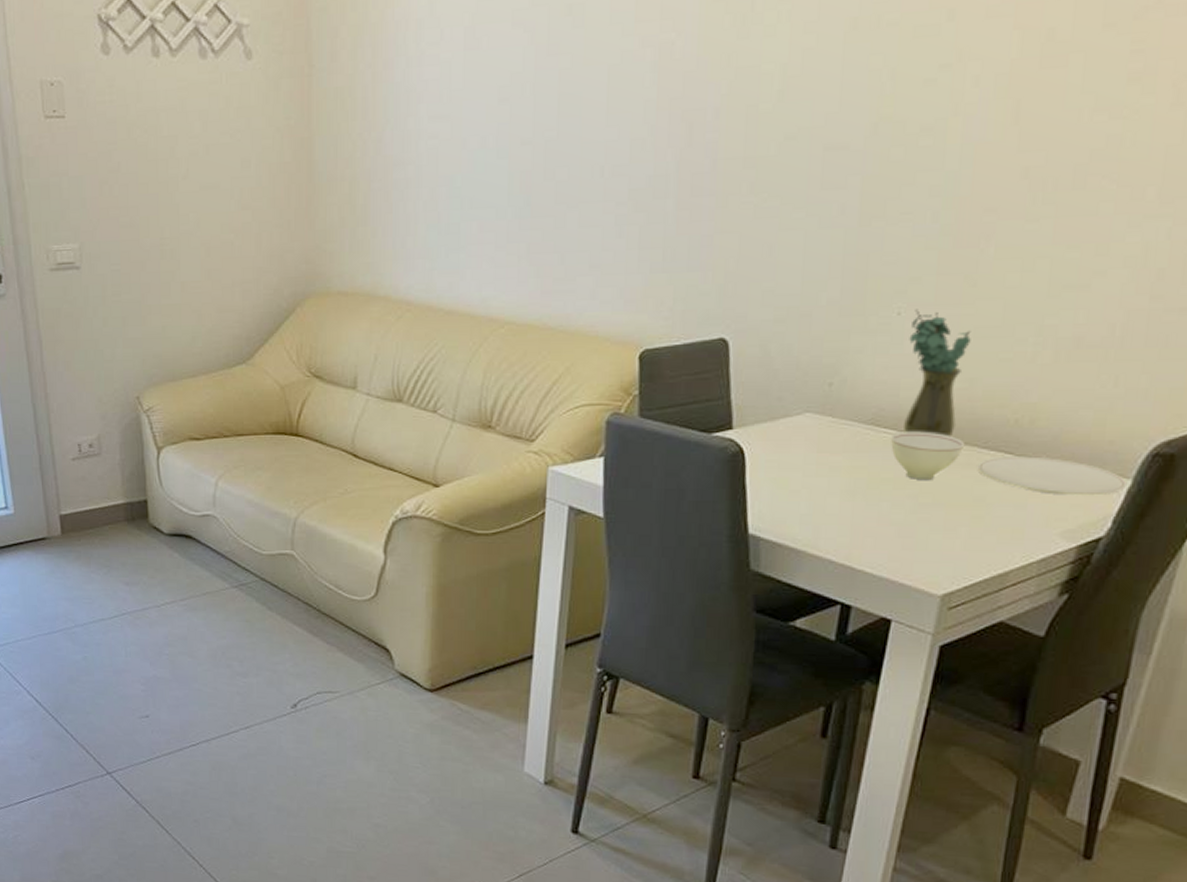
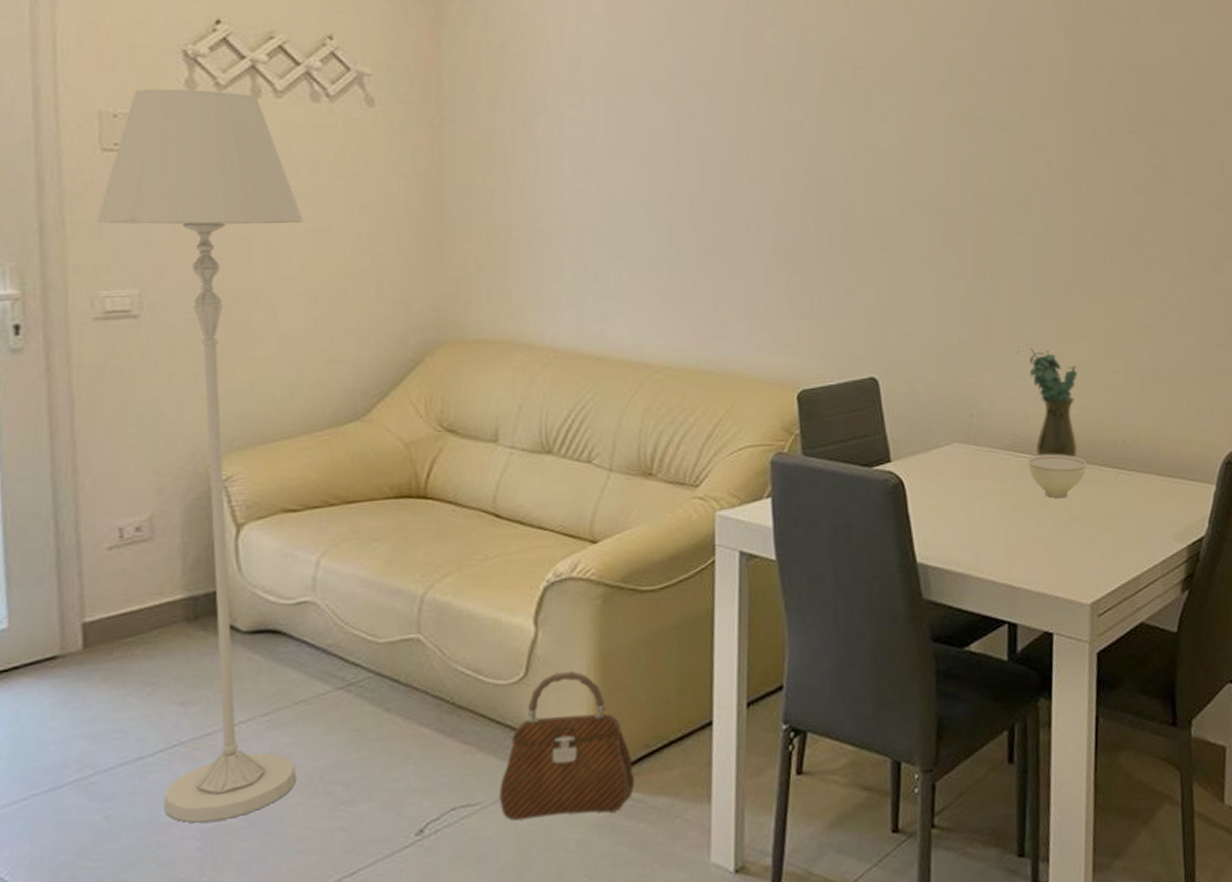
floor lamp: none [46,53,206,673] -> present [97,88,303,823]
handbag: none [353,596,463,717] -> present [499,671,635,821]
plate: present [977,456,1128,496] -> none [1100,470,1213,502]

